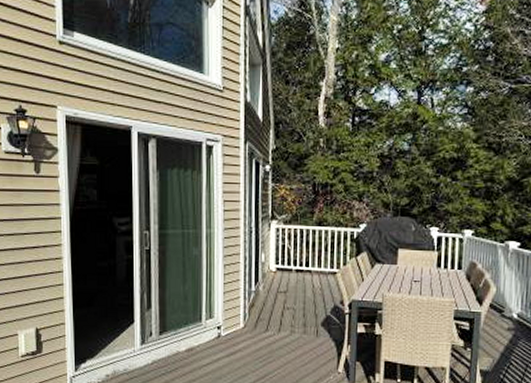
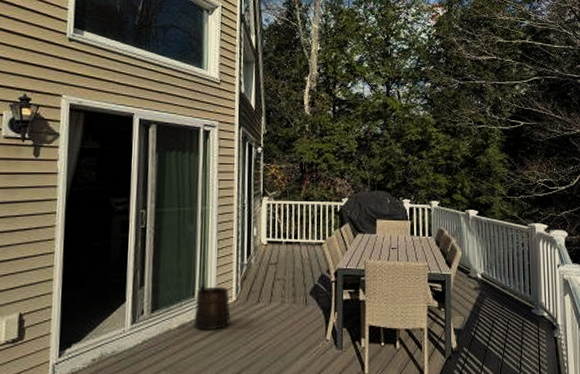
bucket: none [201,310,239,355] -> present [193,285,231,330]

